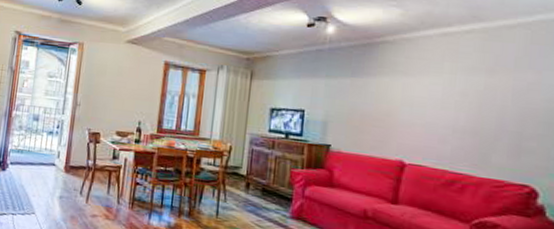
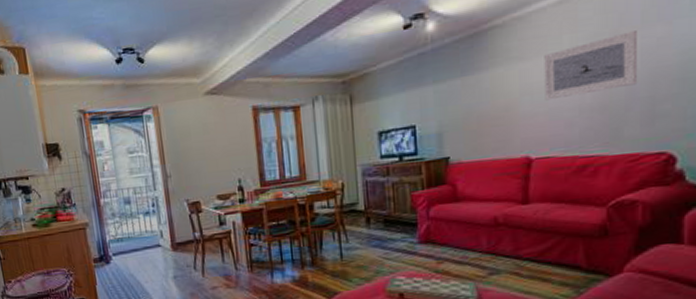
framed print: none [423,71,510,119] -> present [544,31,638,101]

